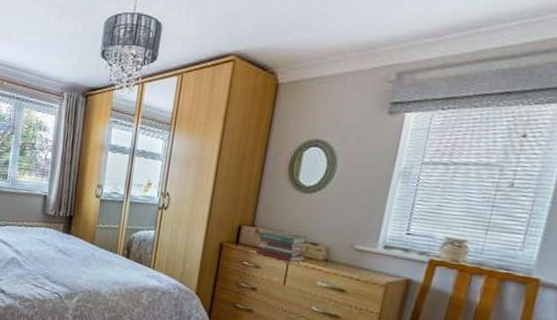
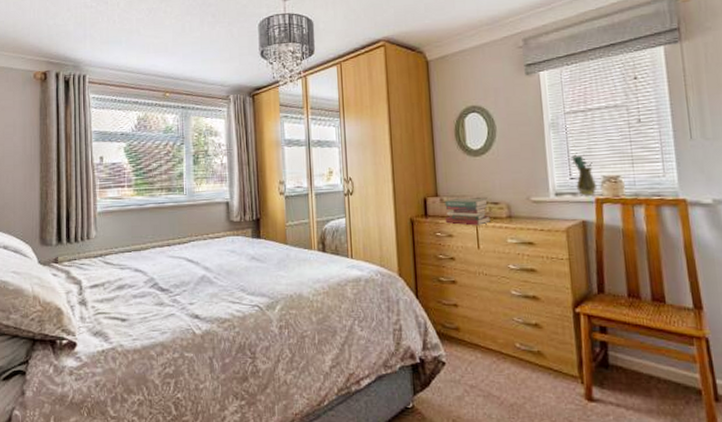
vase: none [410,208,438,256] -> present [571,153,597,196]

